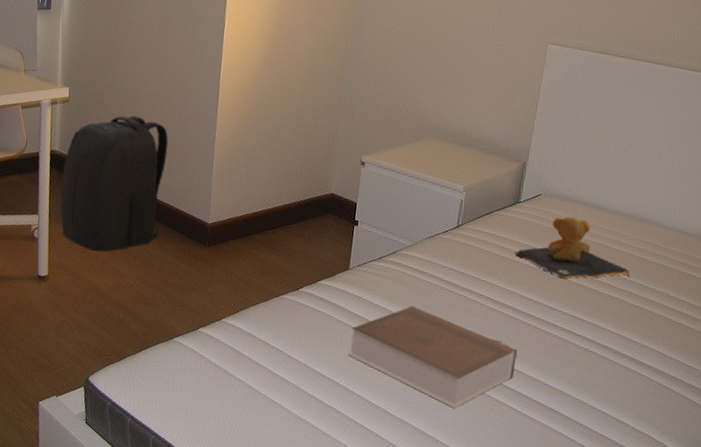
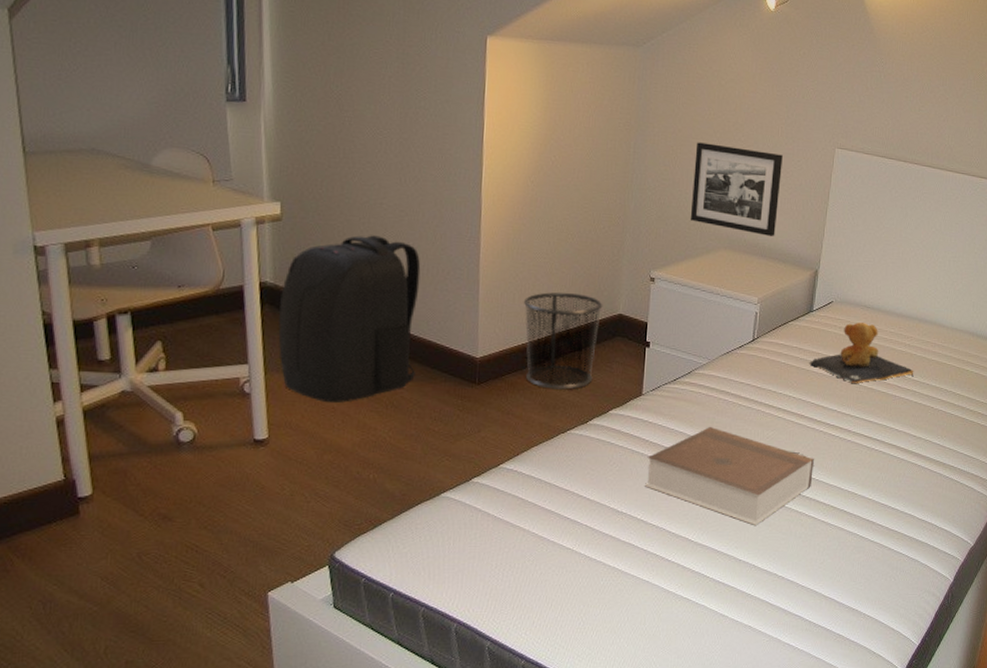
waste bin: none [248,170,317,258] -> present [523,292,603,390]
picture frame: none [400,39,493,129] -> present [690,142,783,237]

